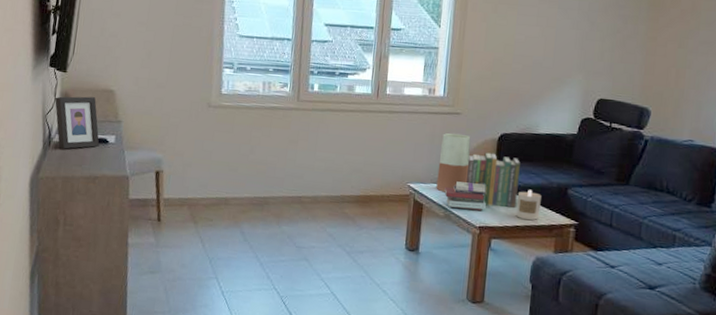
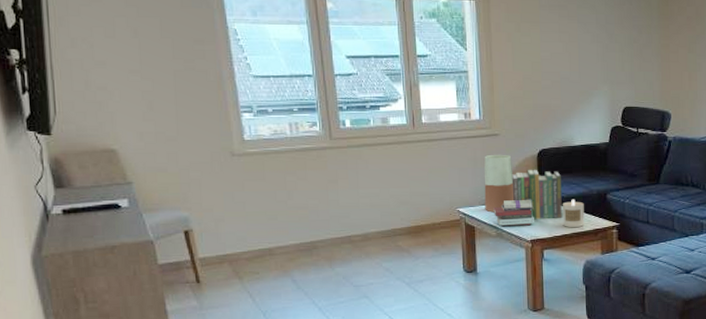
picture frame: present [54,96,100,149] -> none [42,159,110,221]

